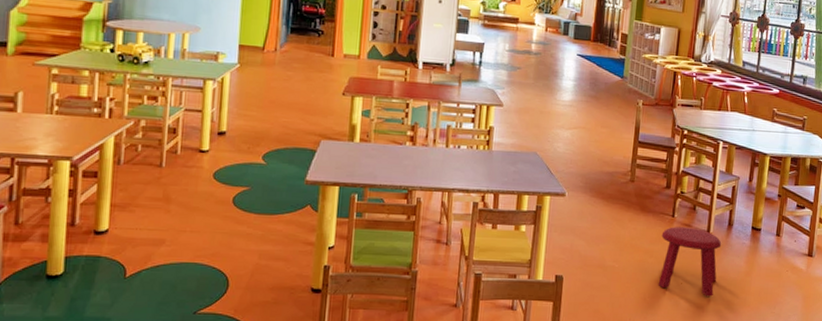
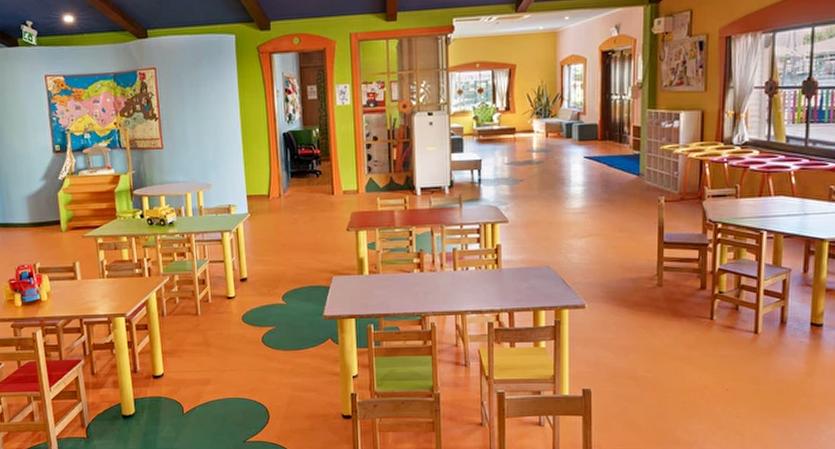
stool: present [658,227,722,297] -> none [699,329,774,402]

